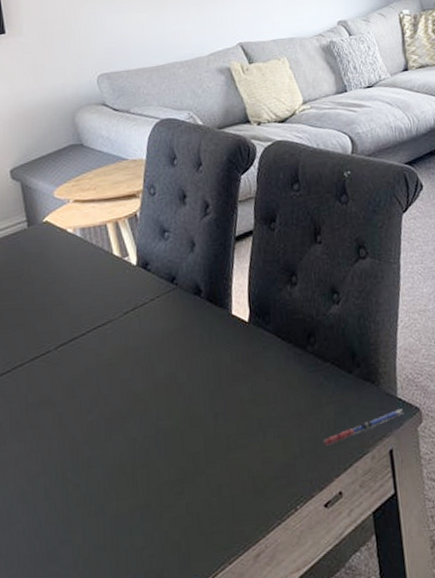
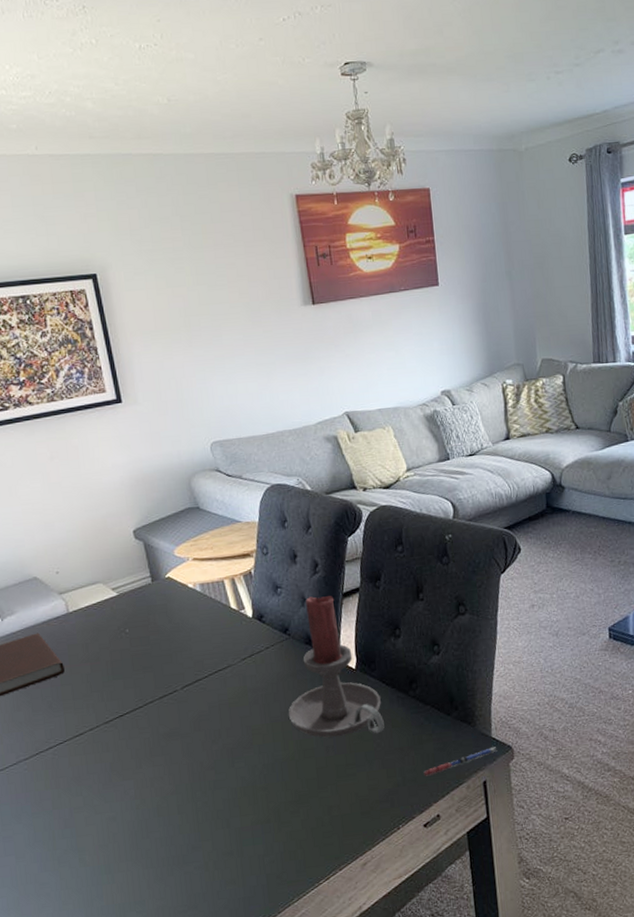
candle holder: none [173,240,280,403] -> present [288,596,385,738]

